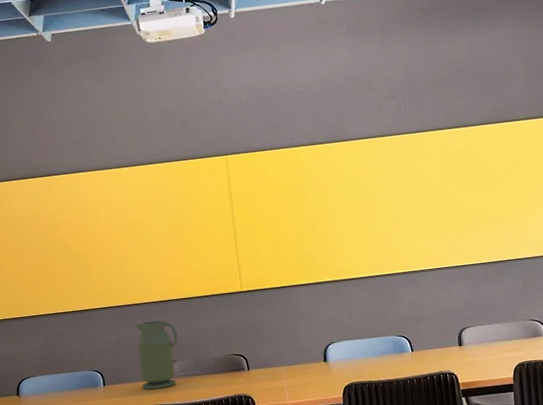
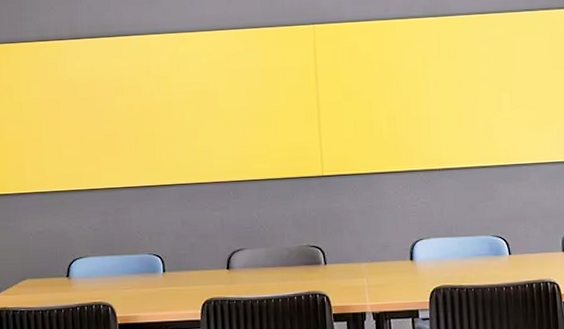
water jug: present [134,320,178,390] -> none [201,202,249,280]

